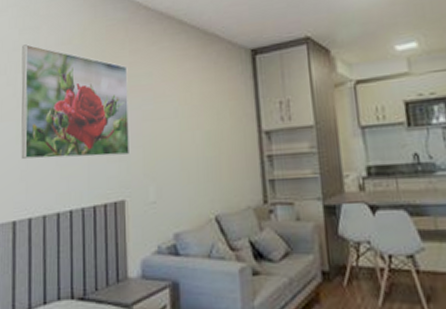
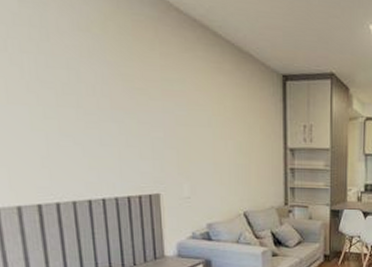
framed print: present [21,44,131,160] -> none [25,20,164,155]

